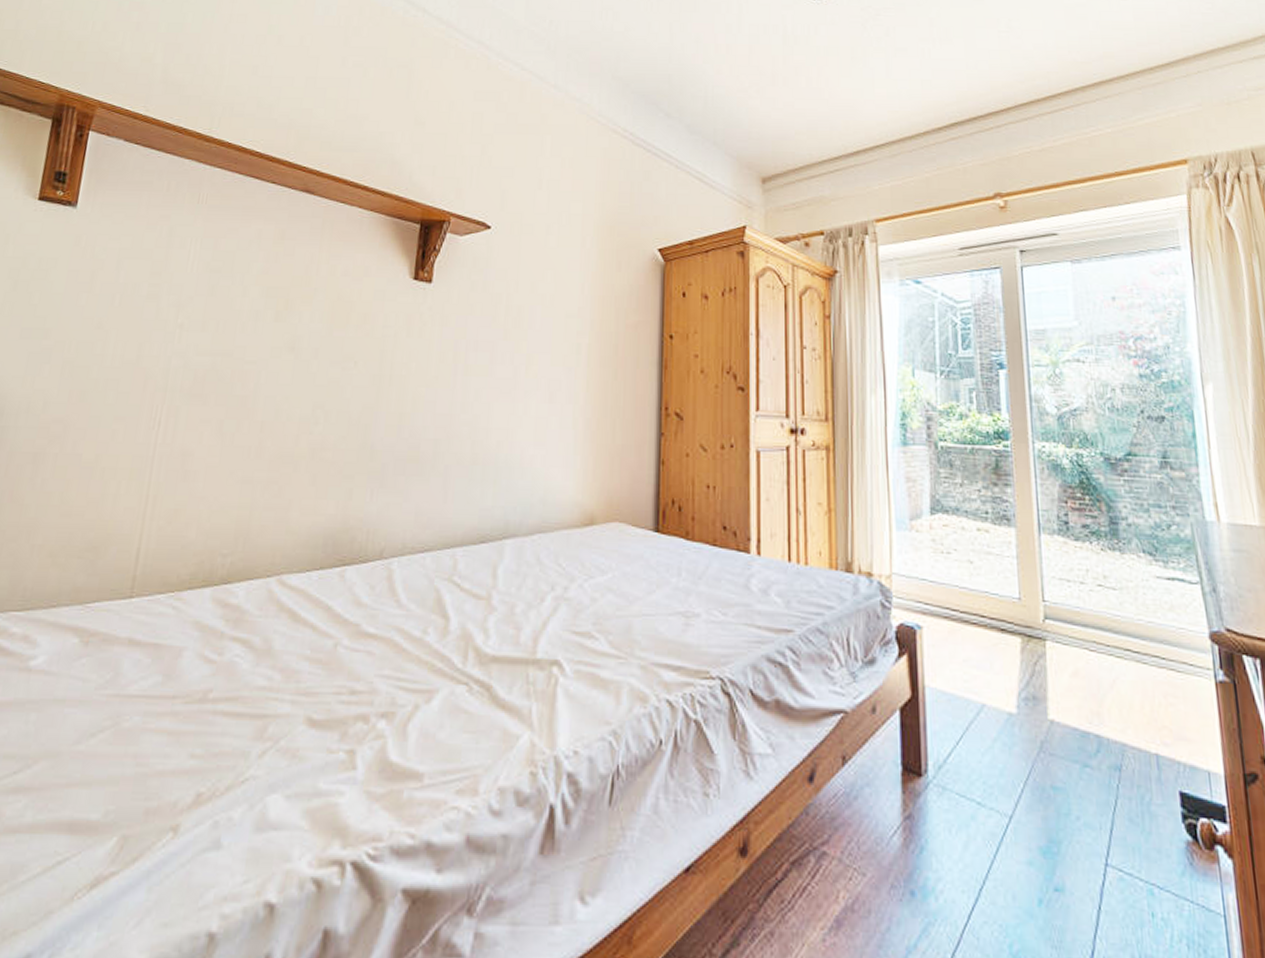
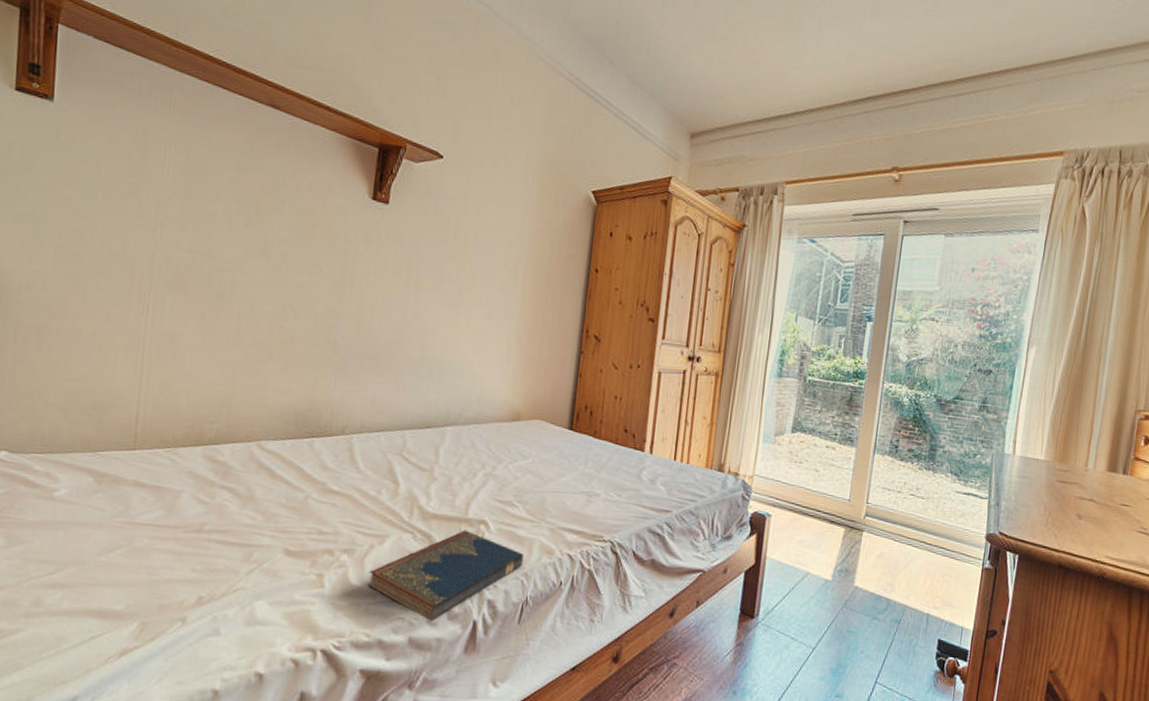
hardcover book: none [411,675,611,810] -> present [367,530,524,622]

